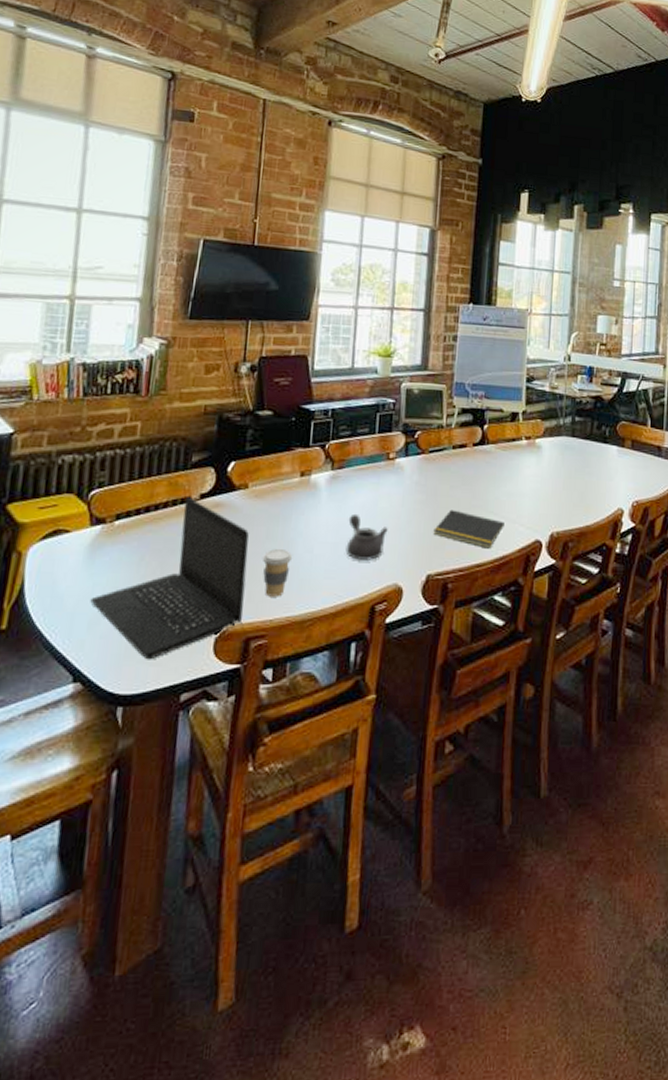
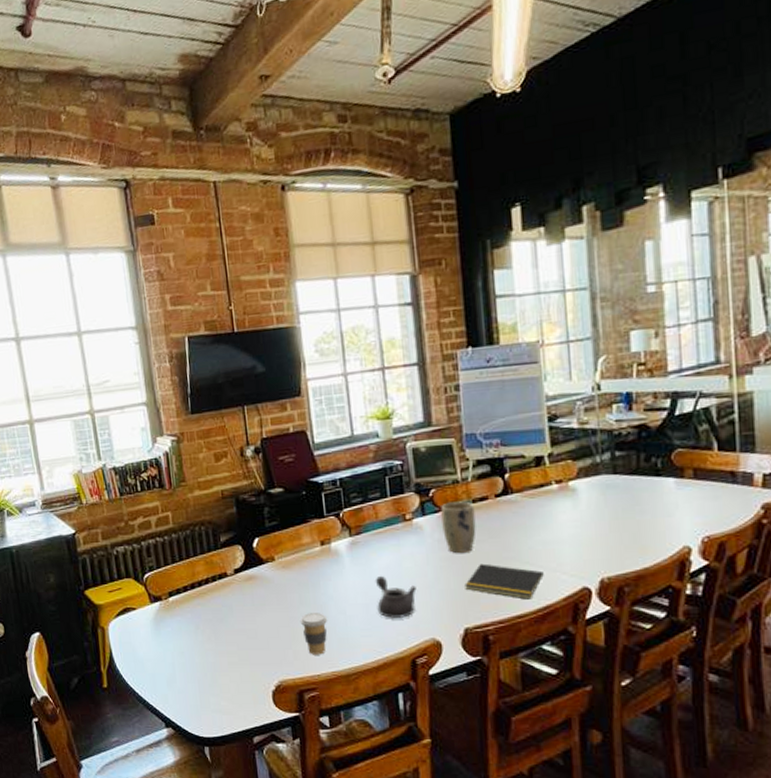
laptop: present [90,497,249,660] -> none [164,573,292,710]
plant pot: none [421,446,454,497] -> present [441,501,476,553]

